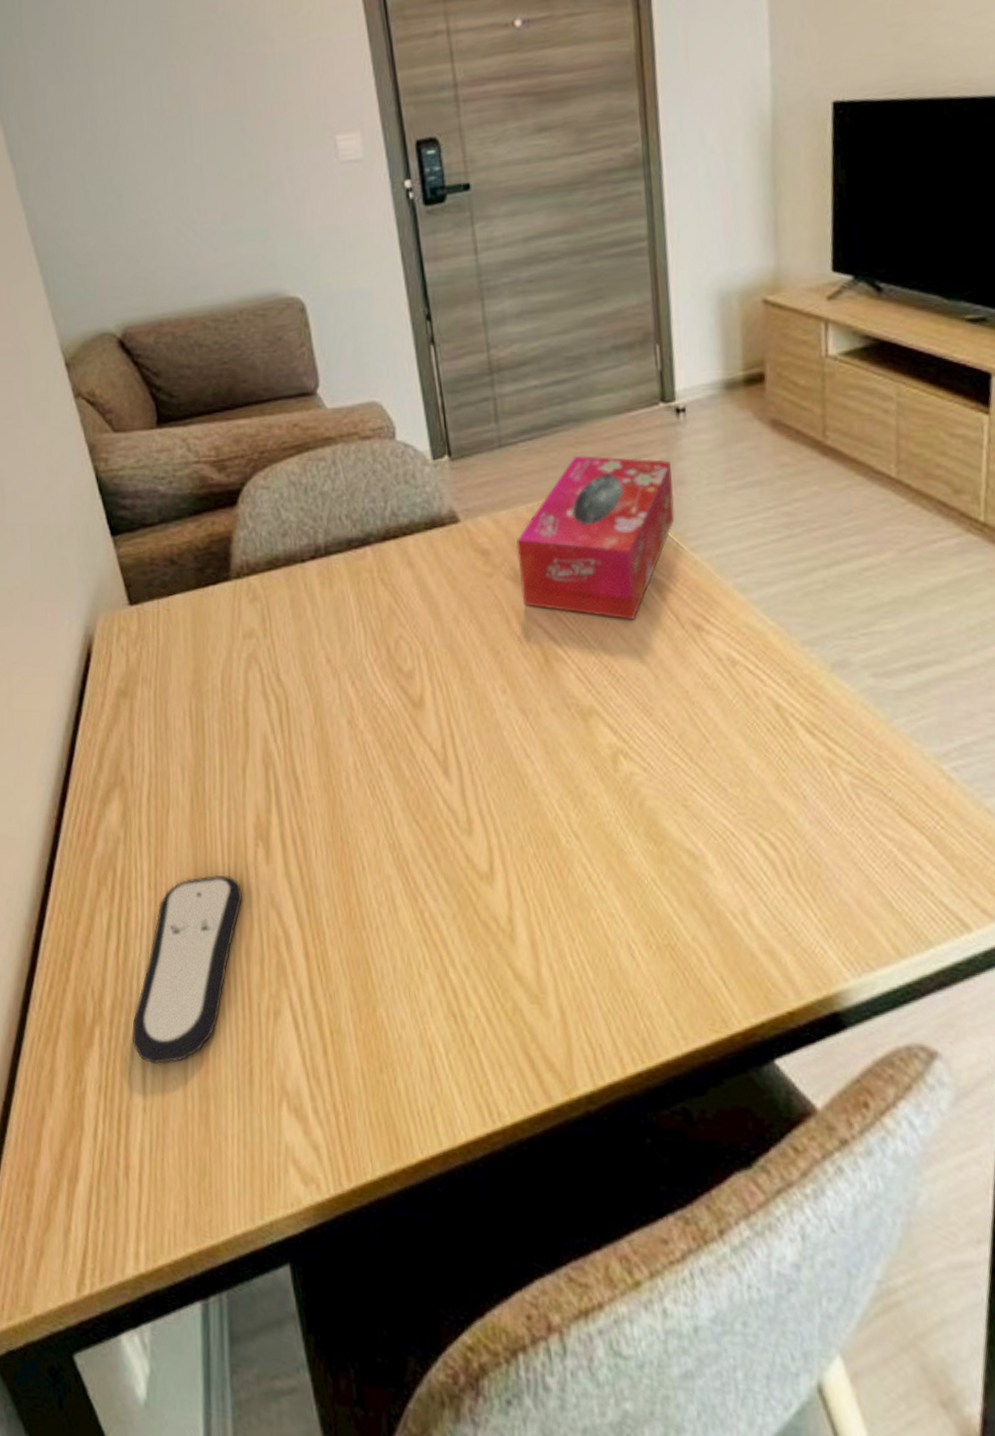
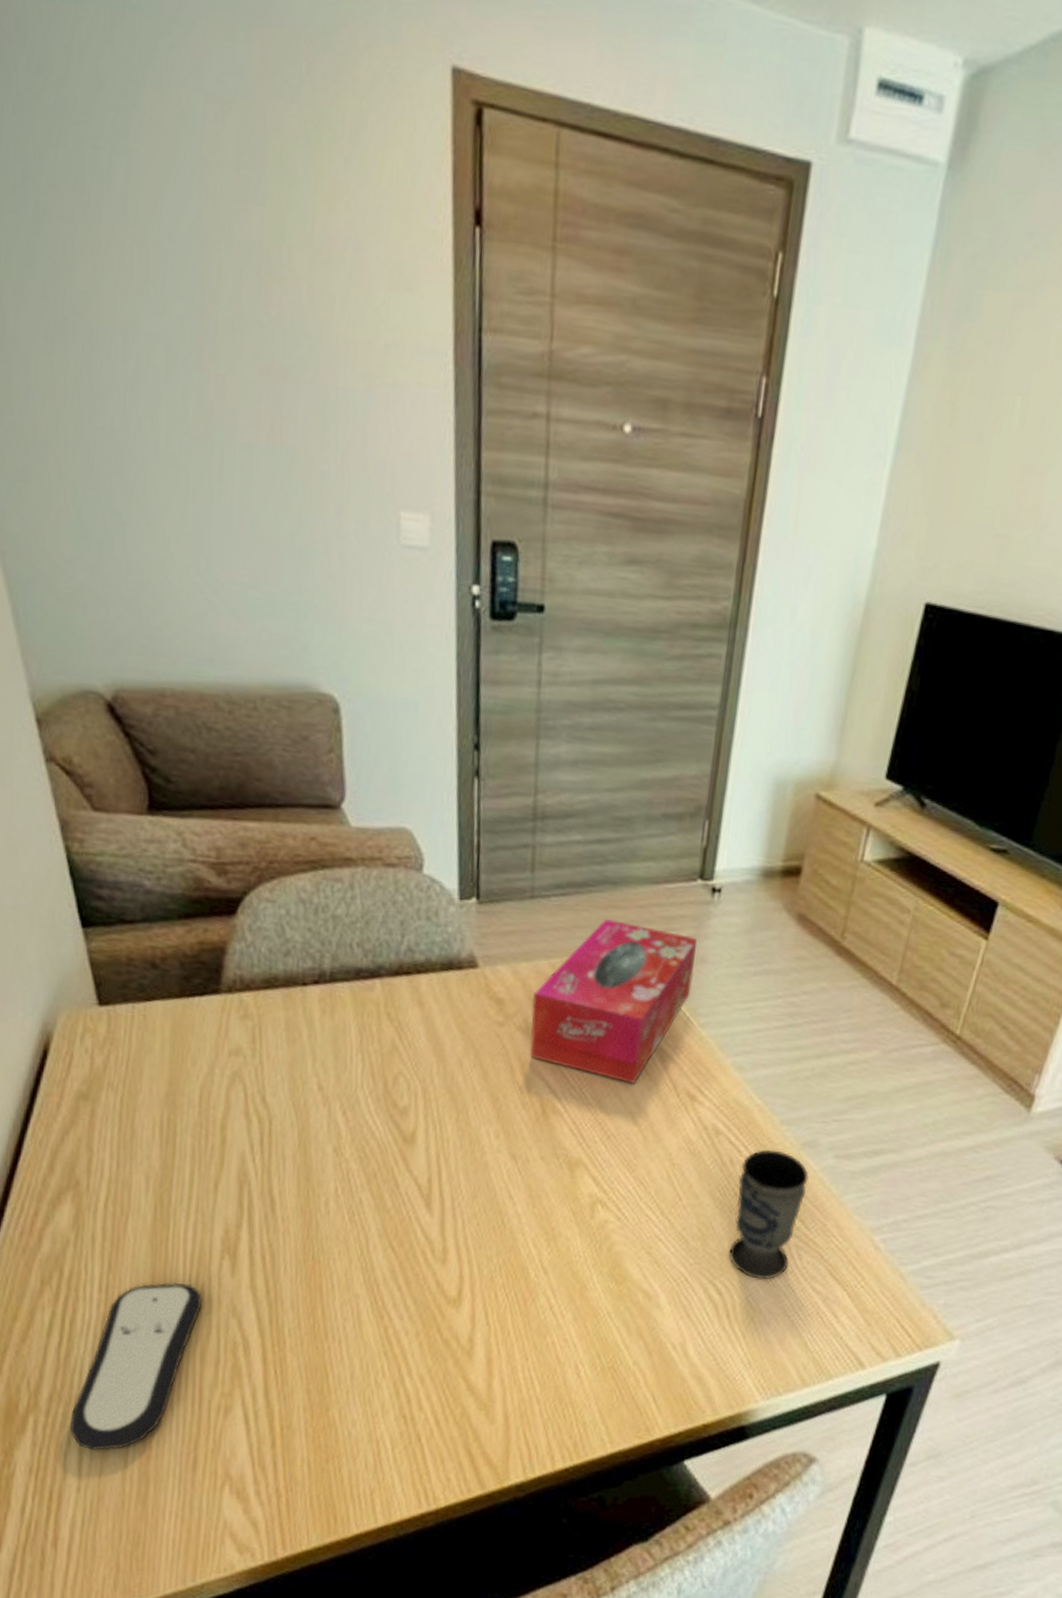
cup: none [767,675,849,828] -> present [729,1149,809,1280]

